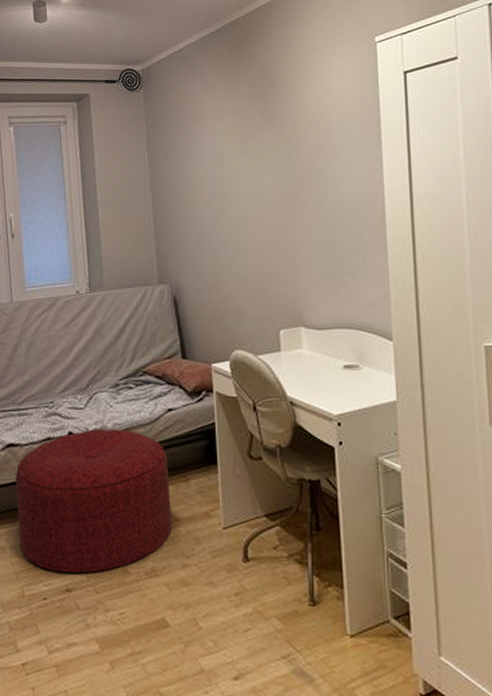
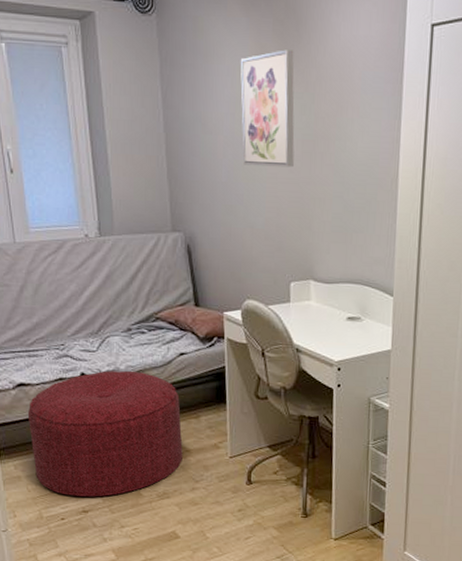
wall art: none [221,108,276,216] -> present [240,49,295,168]

